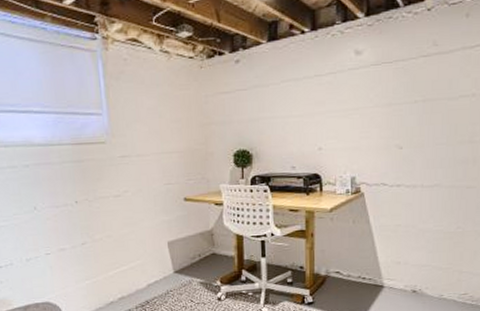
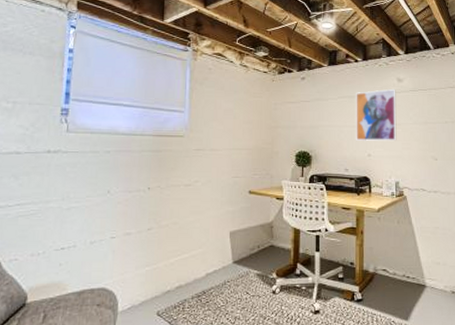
wall art: none [303,64,353,133] -> present [356,88,397,141]

